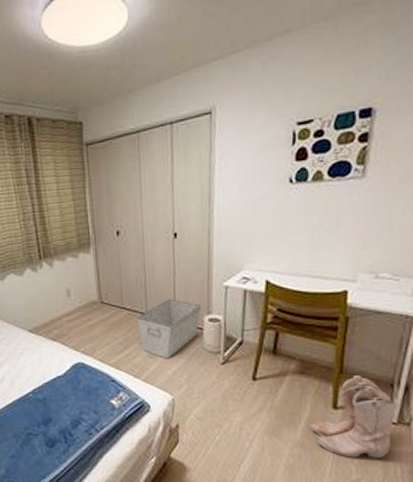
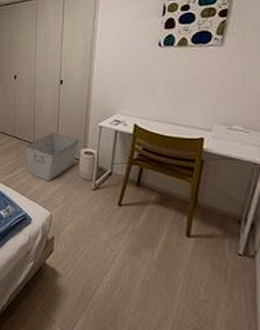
boots: present [310,375,398,458] -> none [166,210,244,284]

